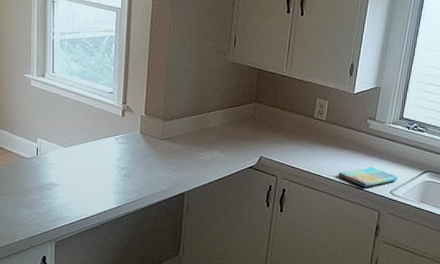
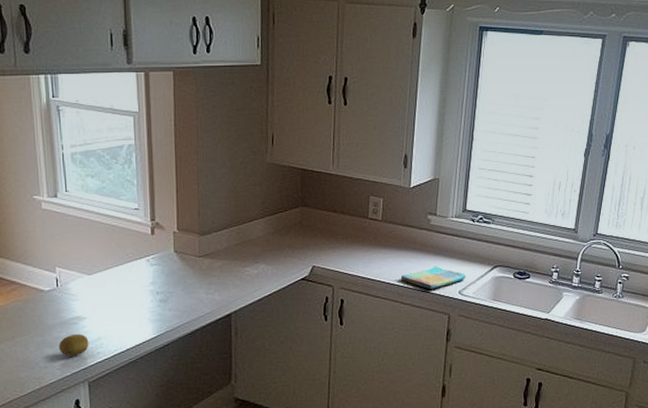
fruit: none [33,198,59,218] -> present [58,333,89,357]

